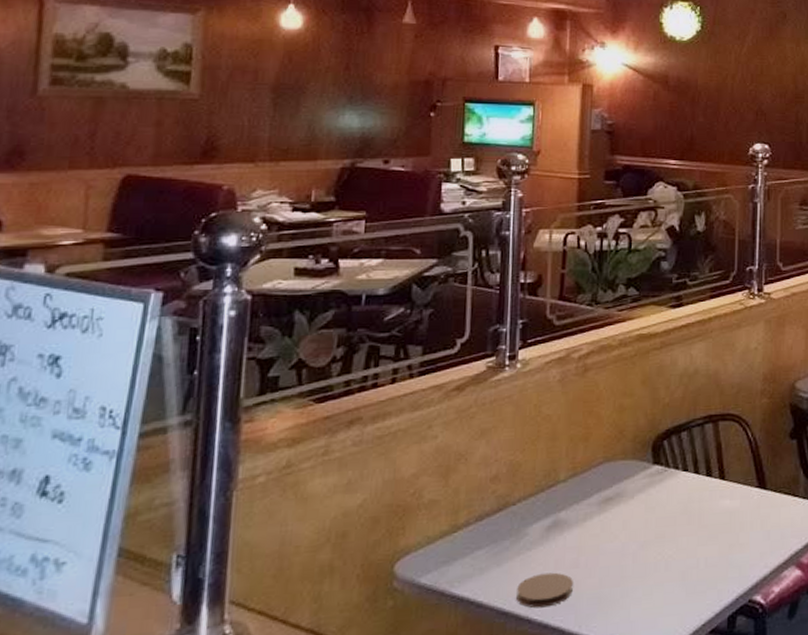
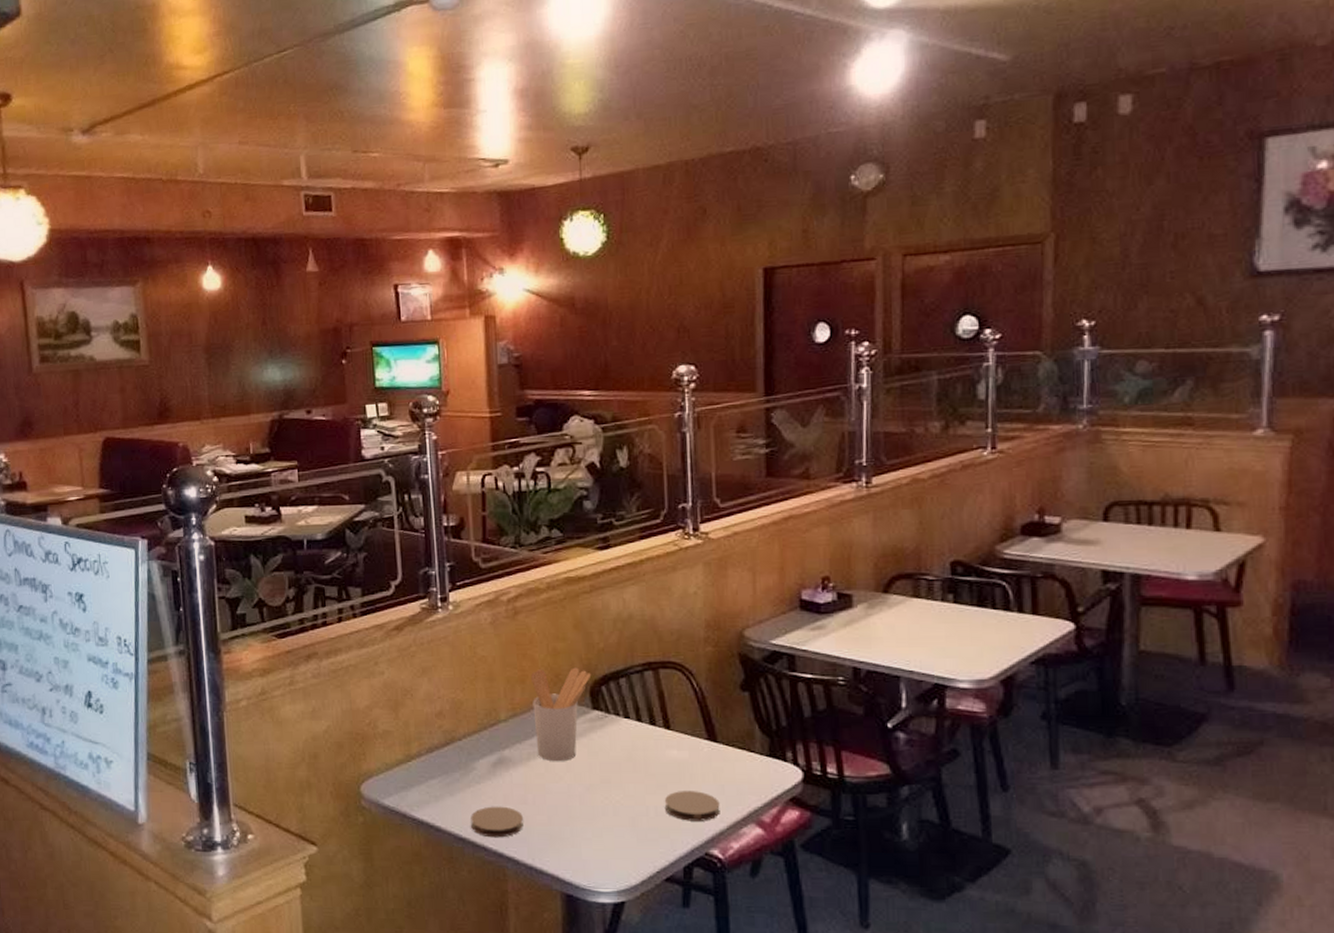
utensil holder: none [594,423,655,521] -> present [530,667,592,762]
coaster: none [714,538,765,570] -> present [664,791,720,821]

